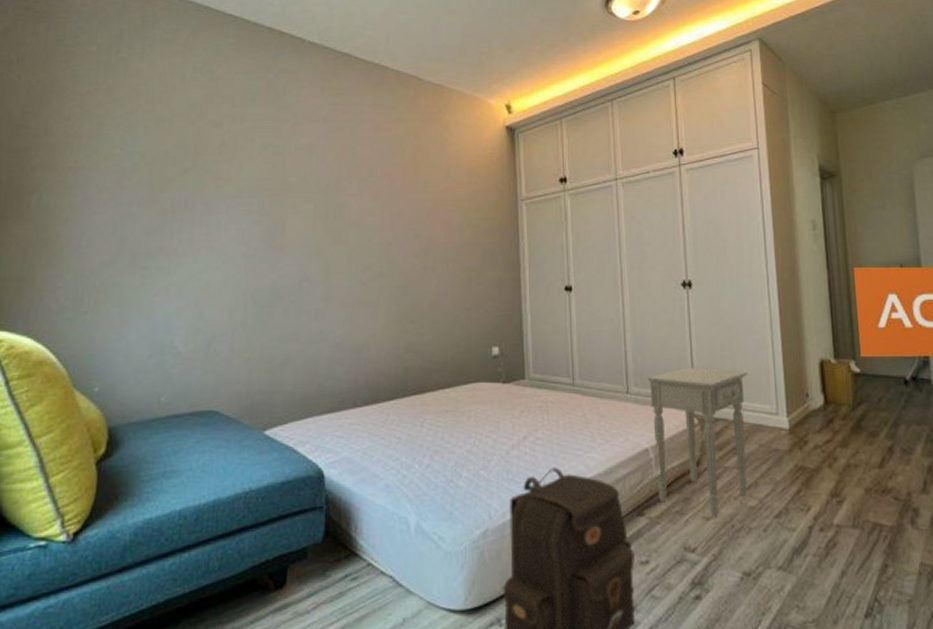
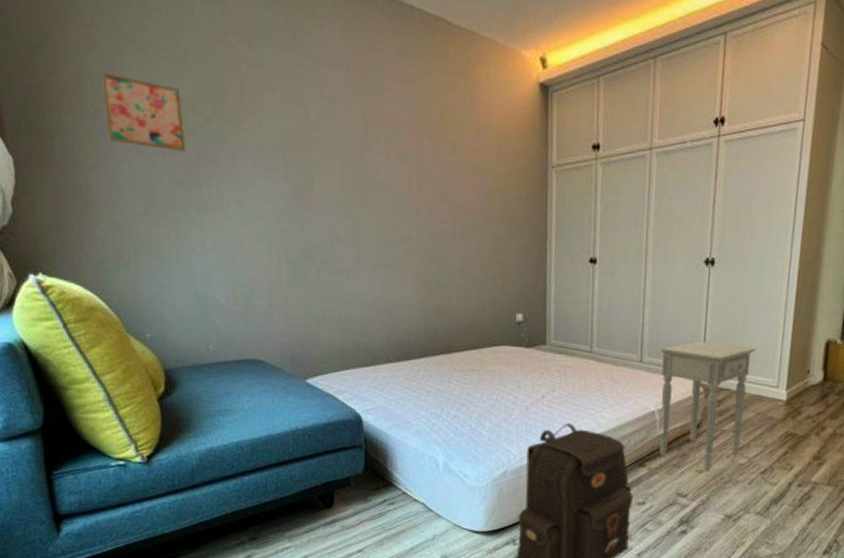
wall art: none [86,134,164,201] -> present [101,73,187,152]

